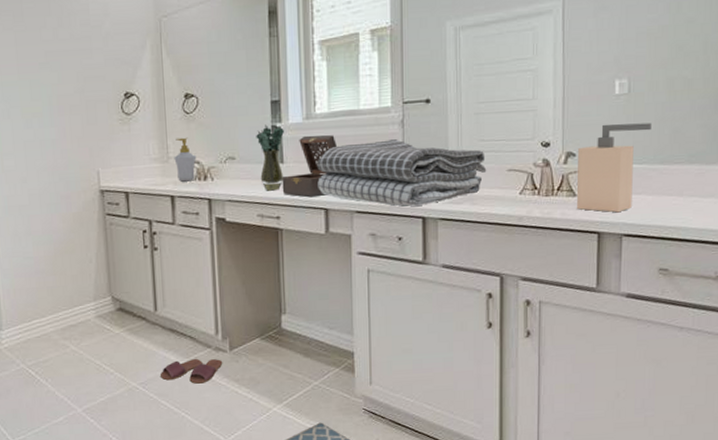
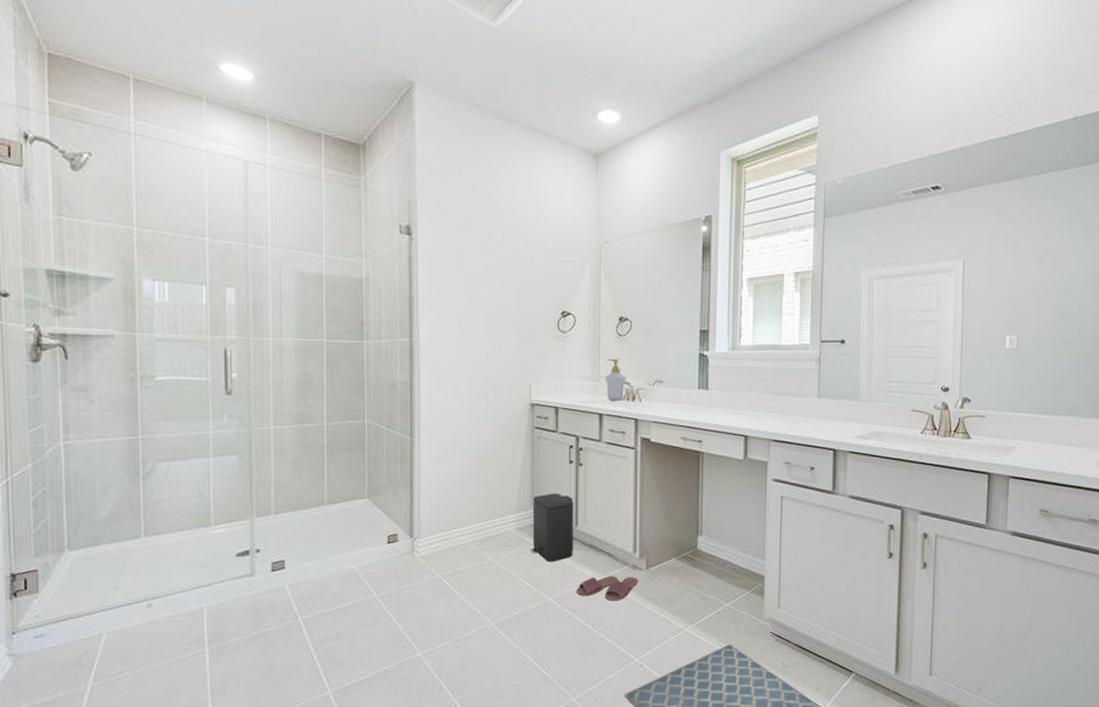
pedal bin: none [109,279,155,348] -> present [529,493,574,562]
vase: present [256,124,284,191] -> none [684,352,710,415]
jewelry box: present [282,135,338,198] -> none [705,365,760,424]
towel: present [317,138,487,207] -> none [739,374,893,439]
soap dispenser: present [577,122,652,213] -> none [971,374,1036,456]

